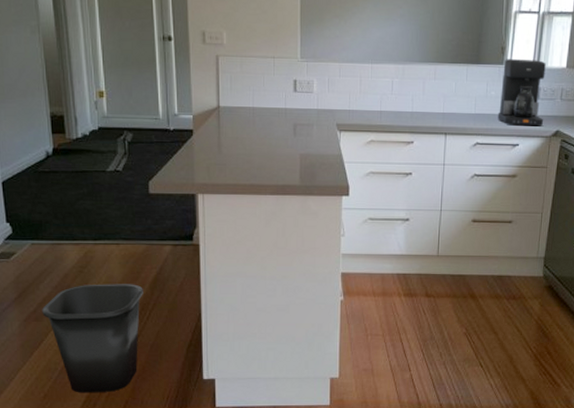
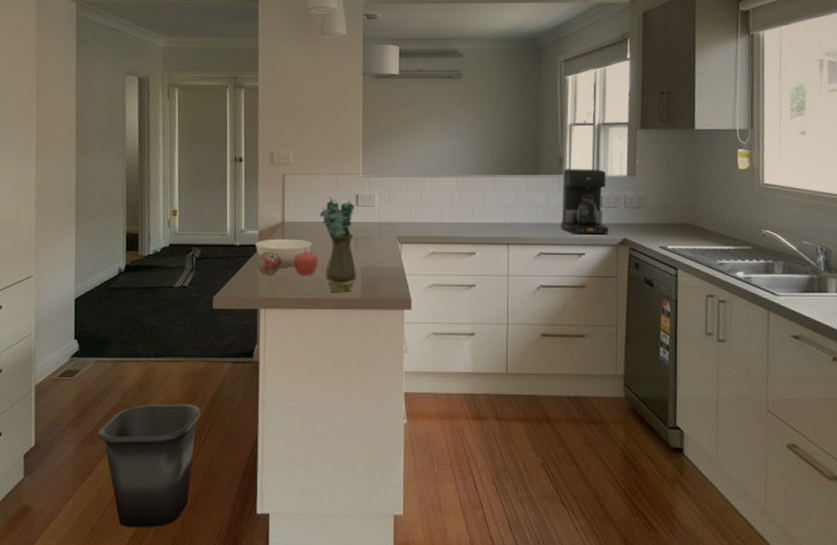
bowl: none [190,123,250,153] -> present [255,238,313,267]
fruit: none [193,136,219,160] -> present [257,251,282,275]
fruit: none [230,135,255,161] -> present [293,249,318,275]
vase: none [257,80,296,180] -> present [320,196,357,293]

